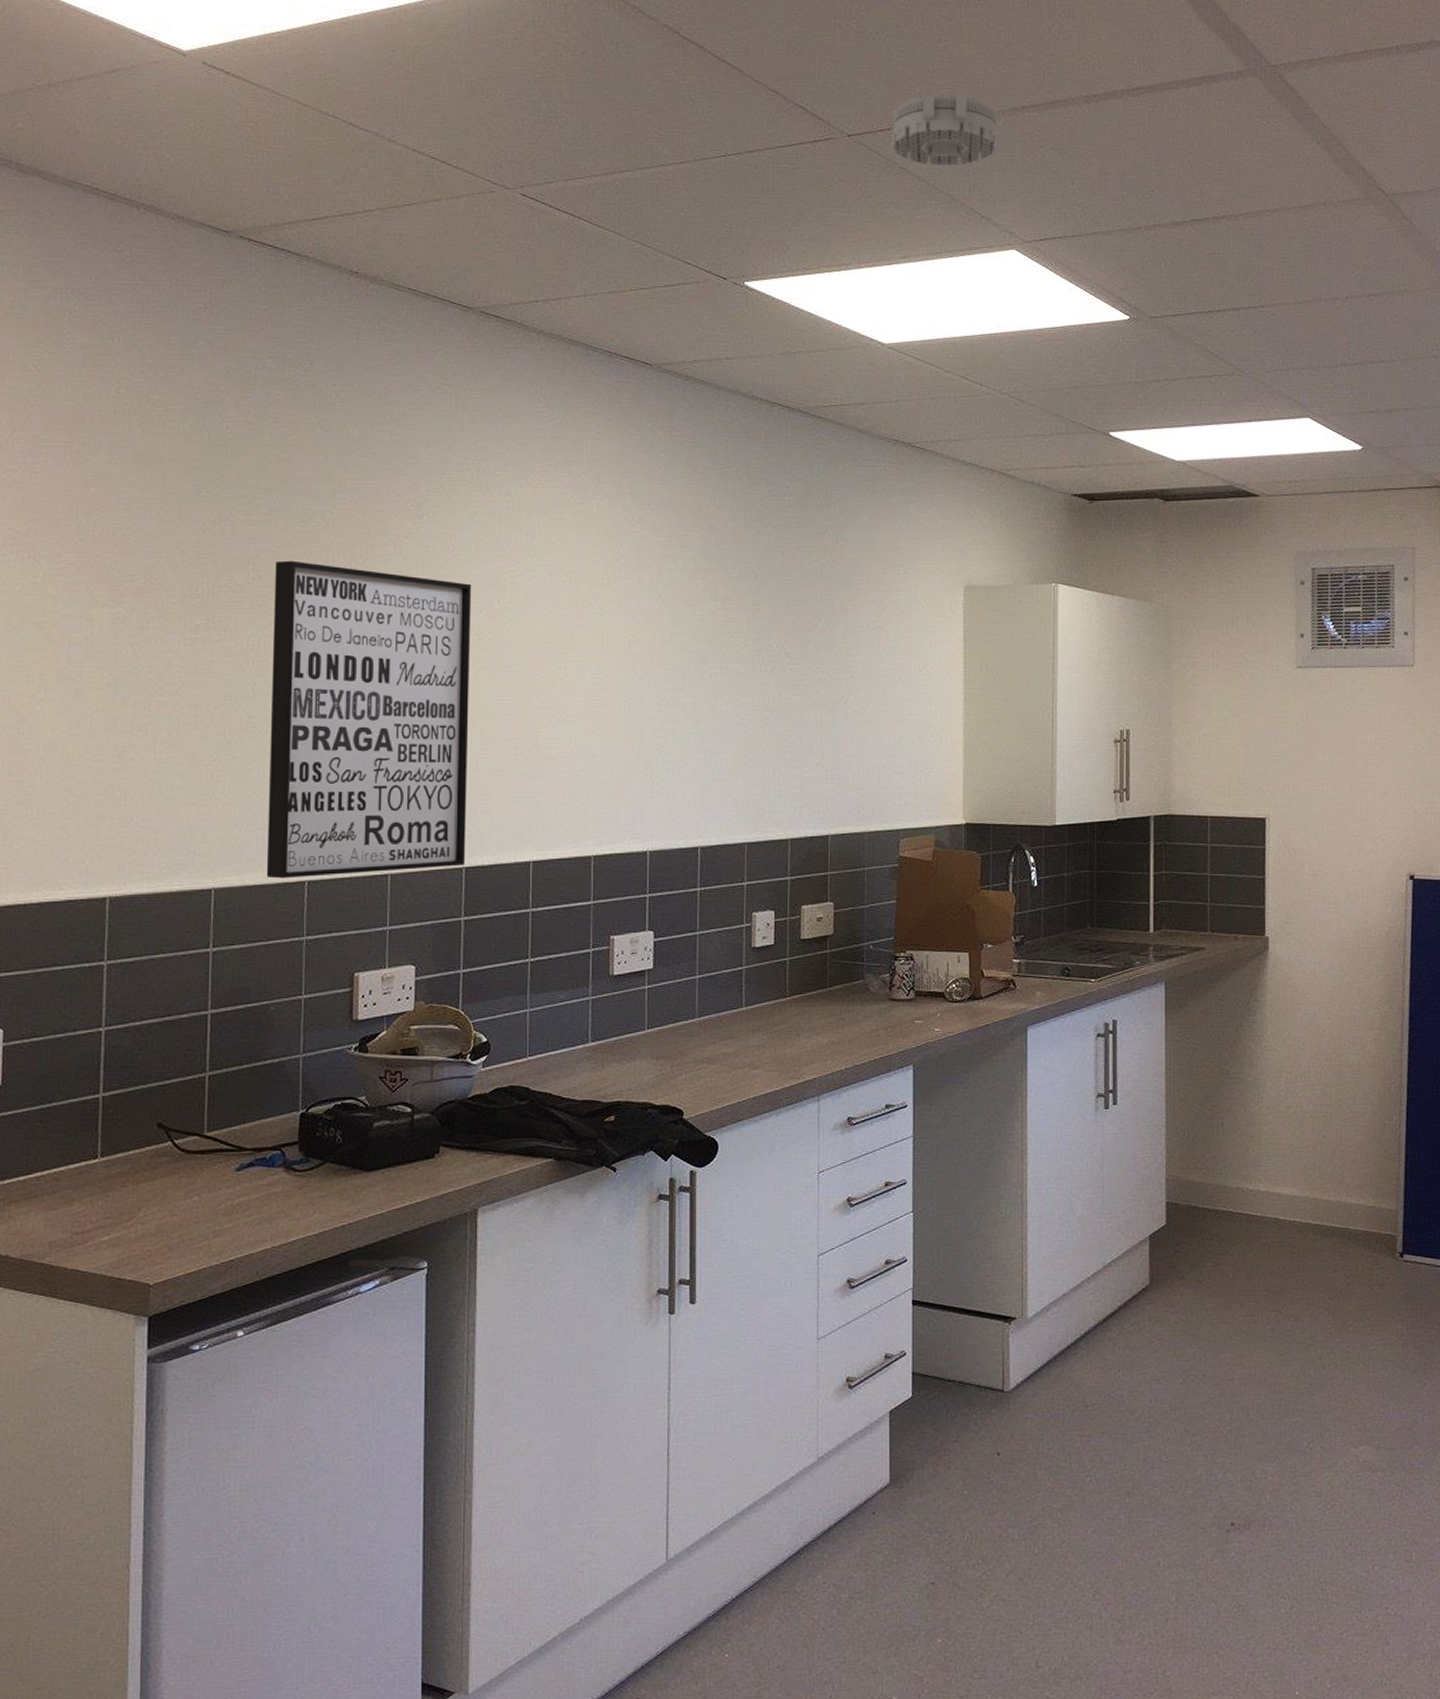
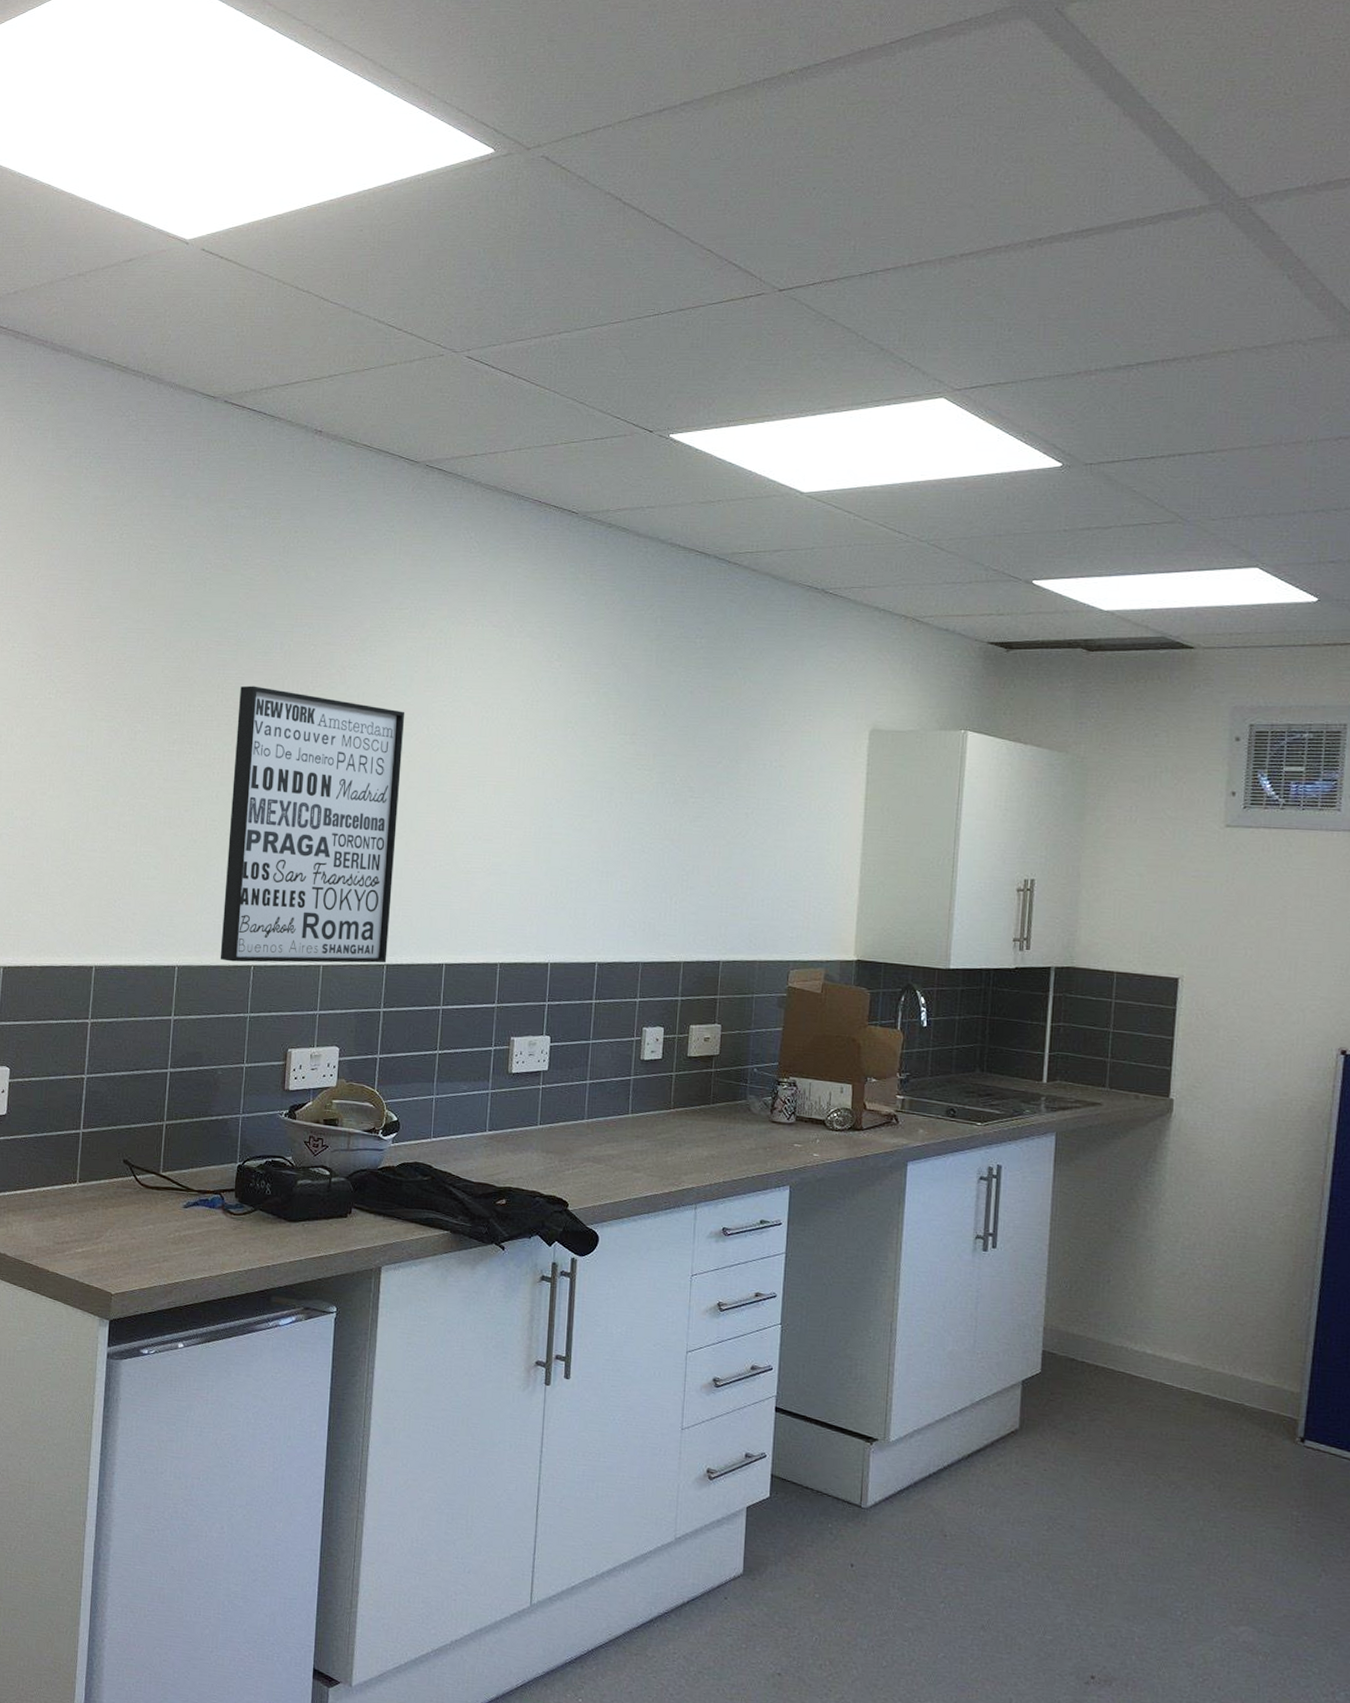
smoke detector: present [892,93,998,167] -> none [823,245,934,317]

